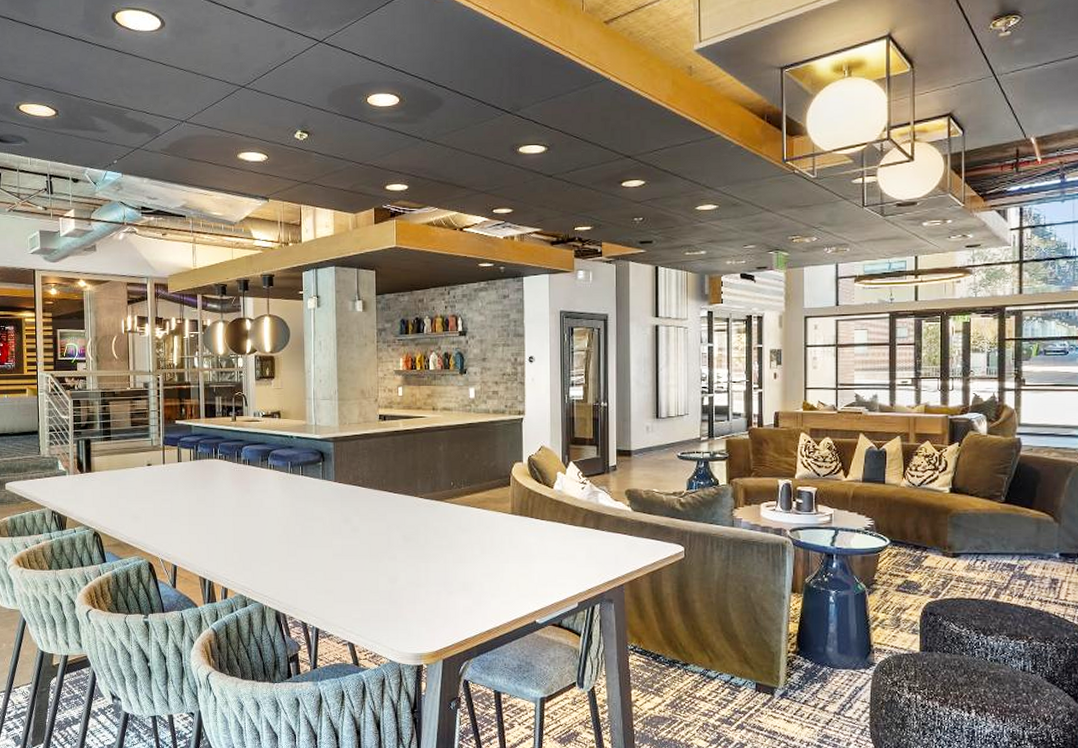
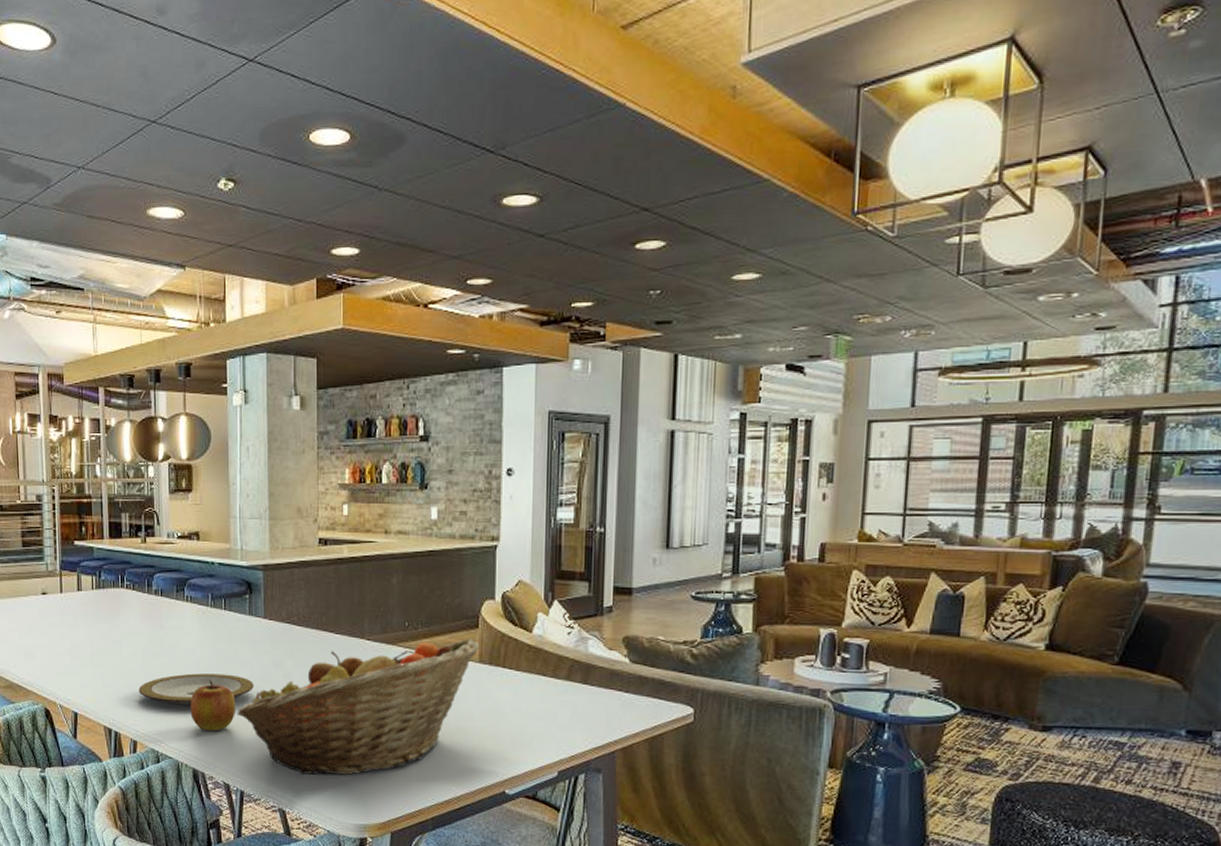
plate: none [229,529,327,556] -> present [138,673,254,705]
apple: none [273,535,311,578] -> present [190,680,235,732]
fruit basket: none [312,495,512,613] -> present [237,639,480,775]

